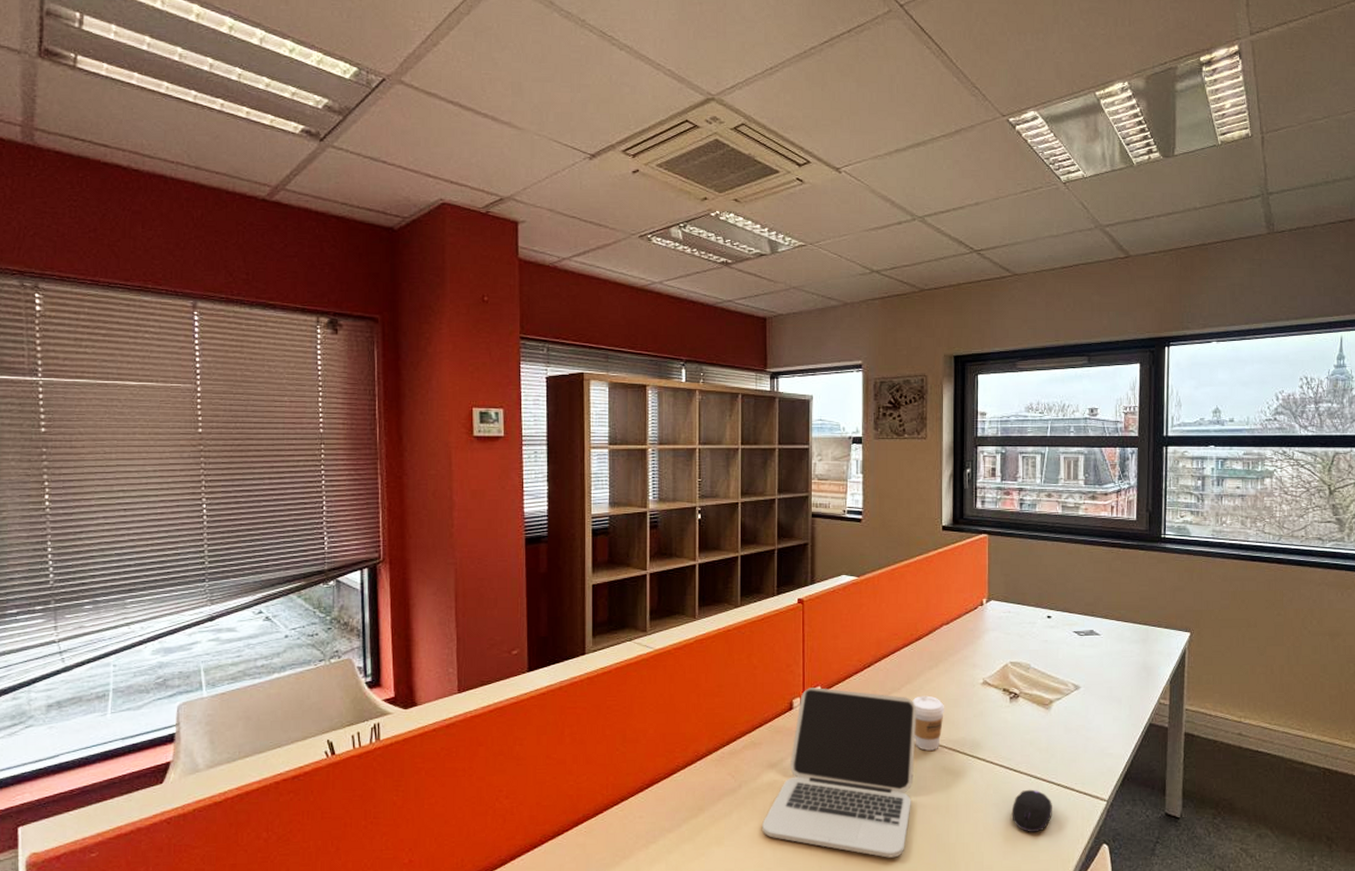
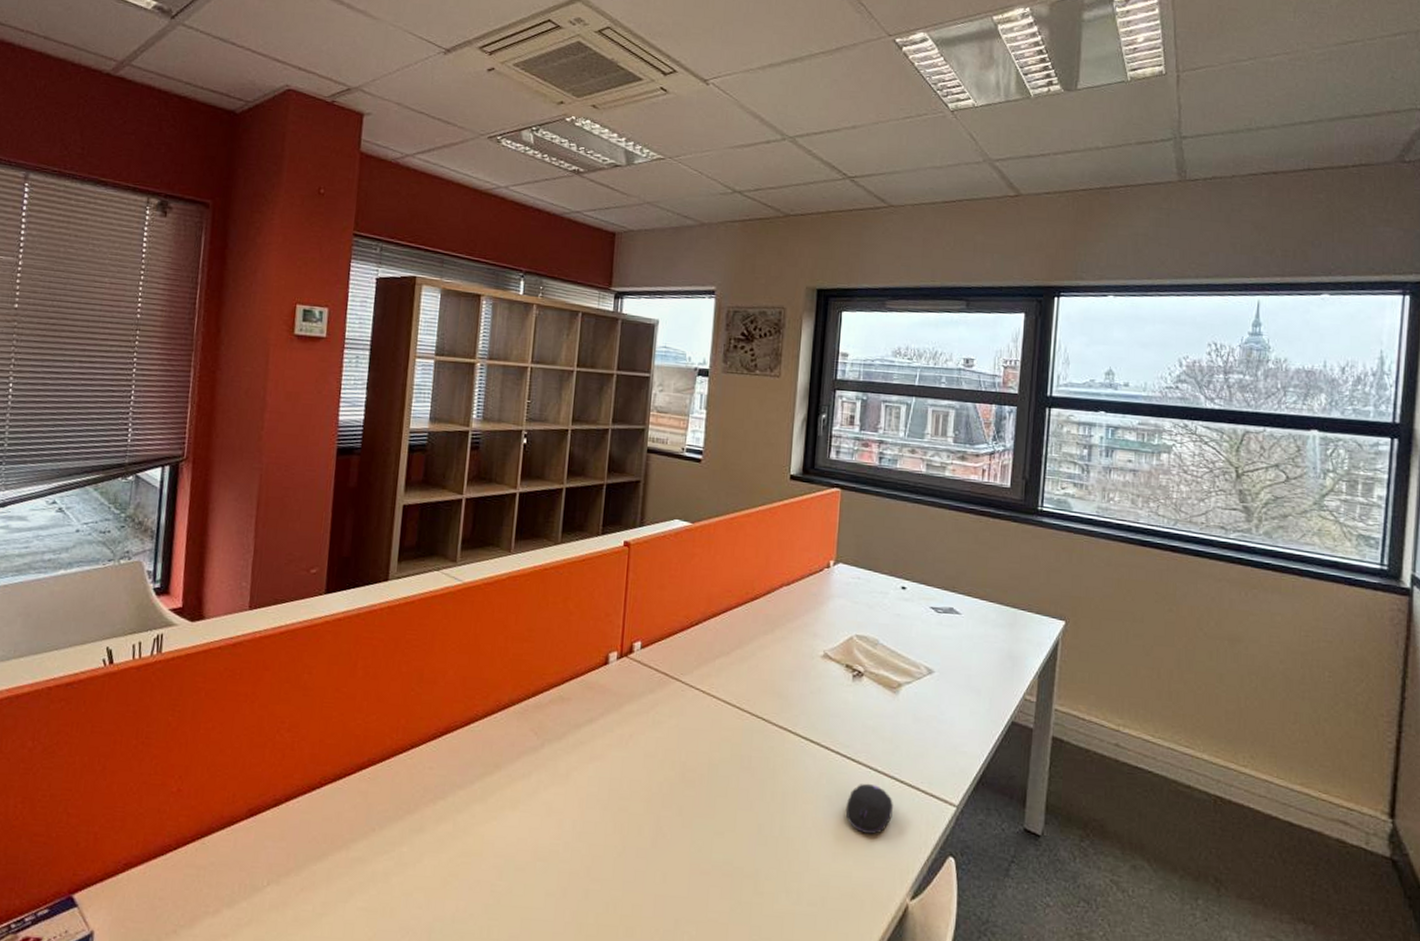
laptop: present [762,687,917,858] -> none [563,642,747,846]
coffee cup: present [912,695,944,751] -> none [741,663,778,727]

